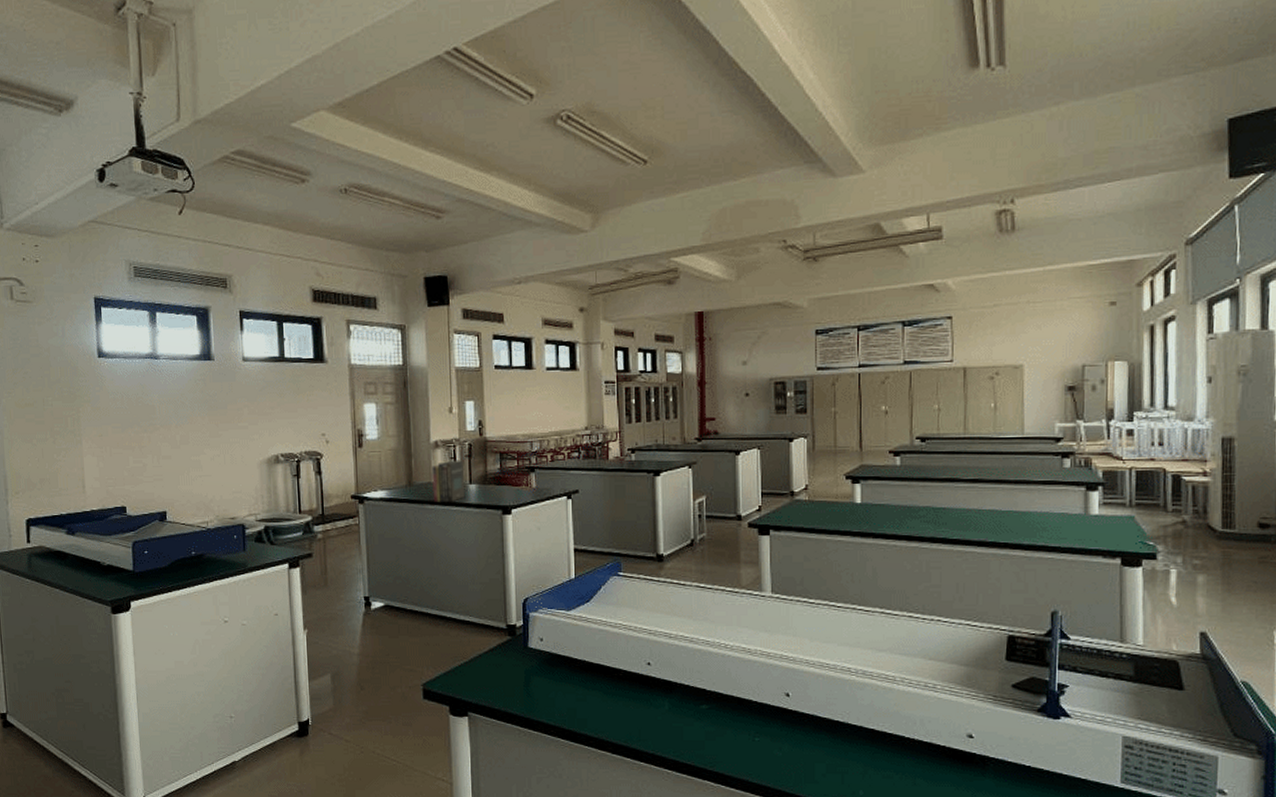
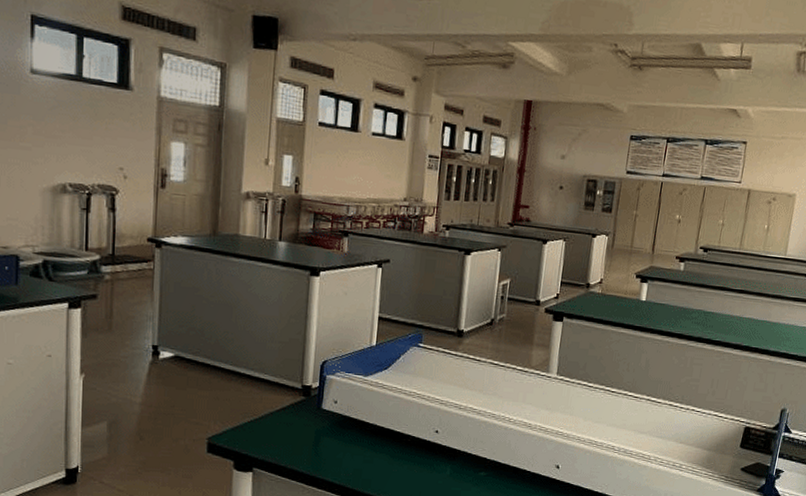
books: present [432,460,465,502] -> none [238,213,275,257]

